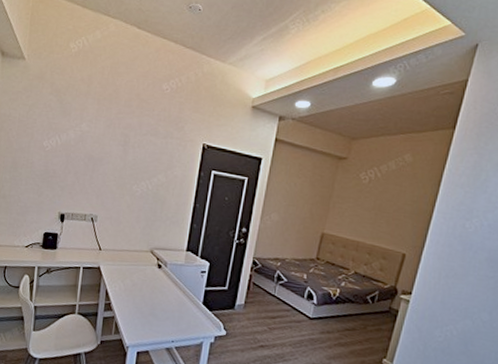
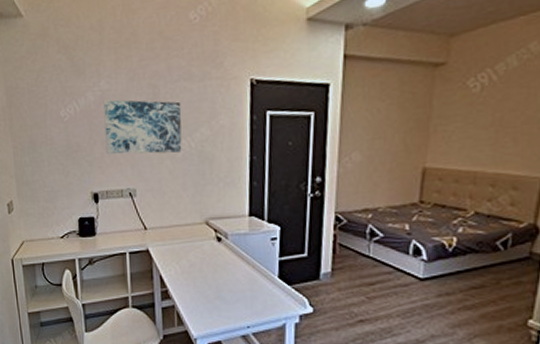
wall art: none [77,139,146,191] -> present [103,99,182,154]

